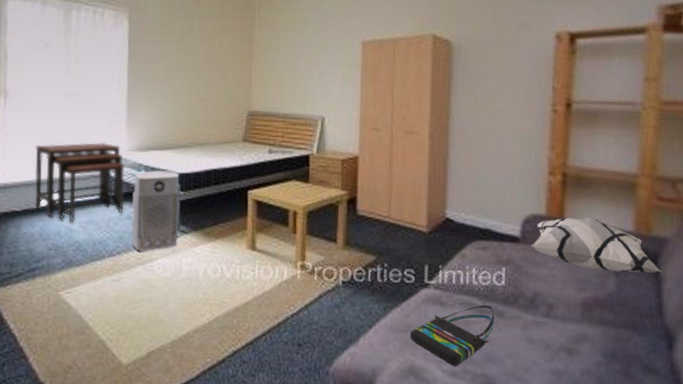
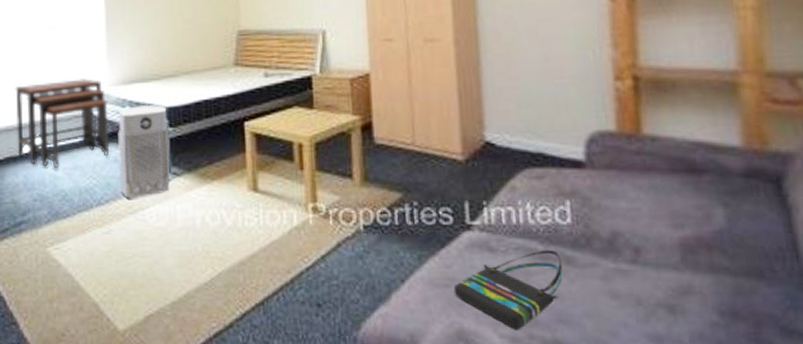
decorative pillow: present [530,217,662,273] -> none [600,131,790,201]

